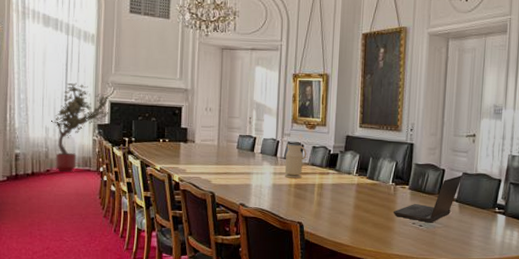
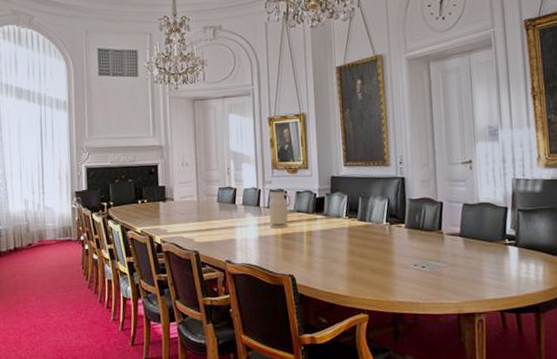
potted tree: present [51,82,109,172] -> none [30,151,86,244]
laptop computer: present [393,175,463,223] -> none [390,206,464,263]

